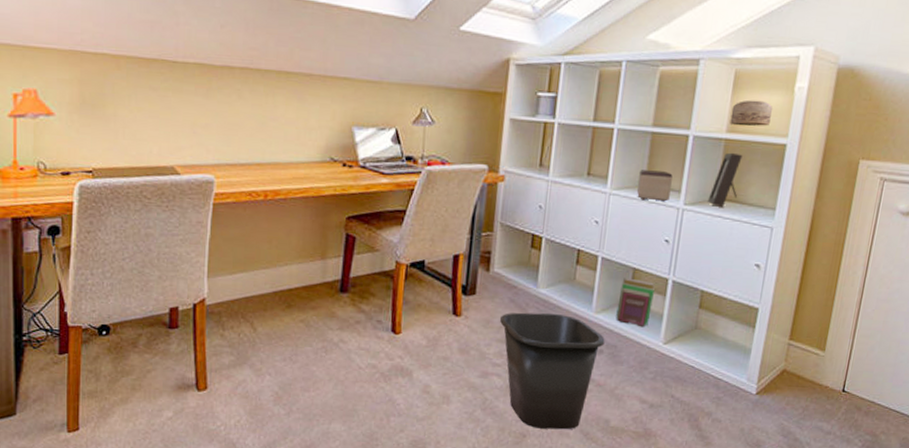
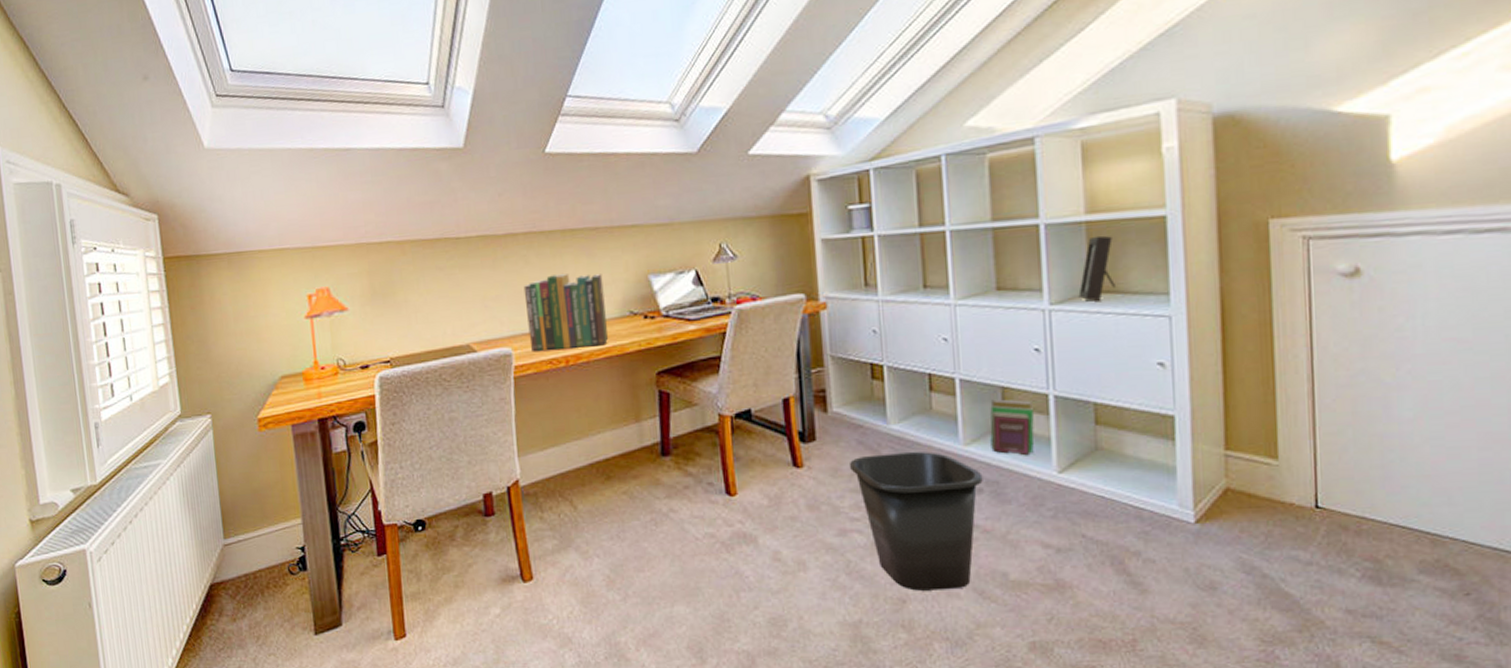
books: none [232,112,310,186] -> present [523,274,609,352]
decorative box: present [636,170,673,202] -> none [985,269,1030,307]
decorative box: present [730,100,773,126] -> none [1086,170,1140,205]

